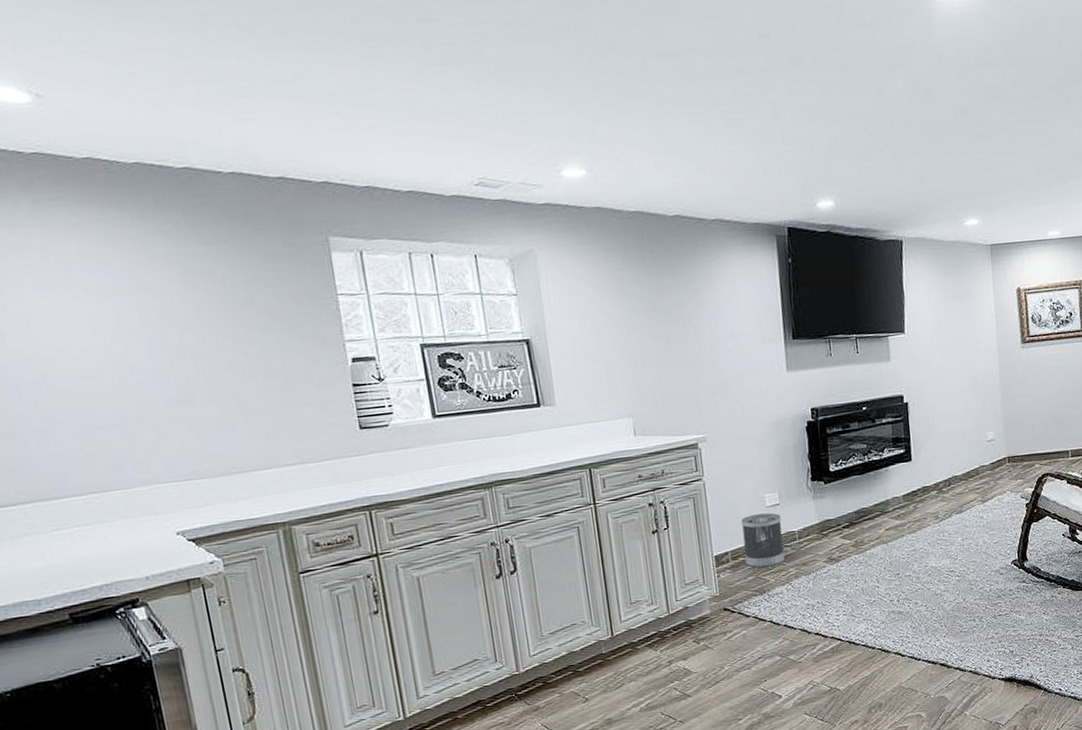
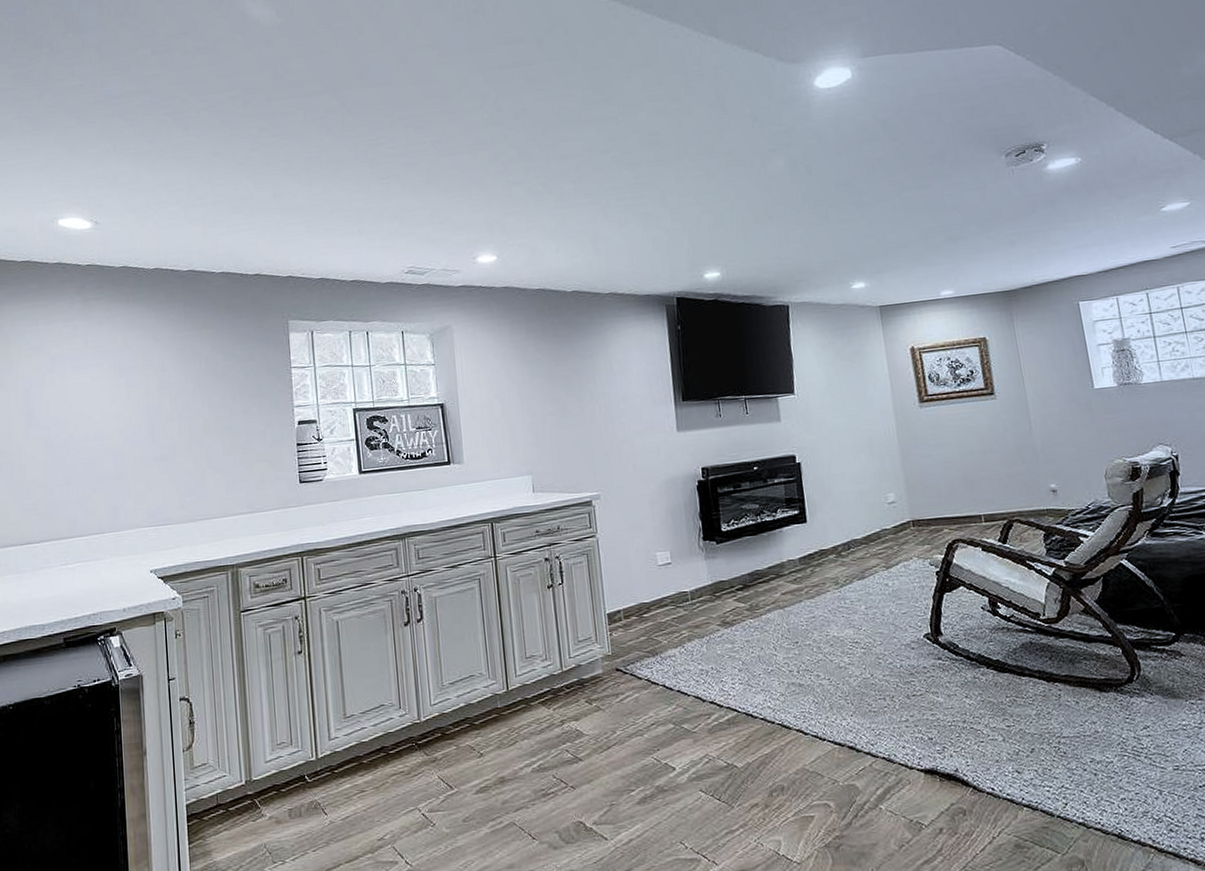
wastebasket: present [741,512,786,568] -> none [634,571,678,628]

